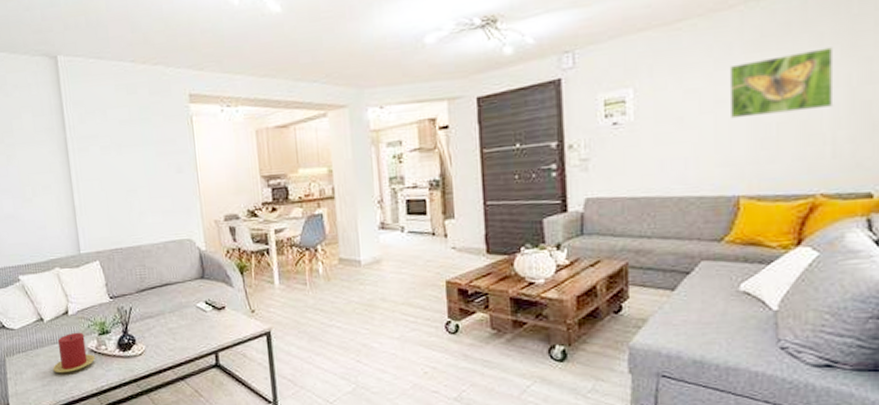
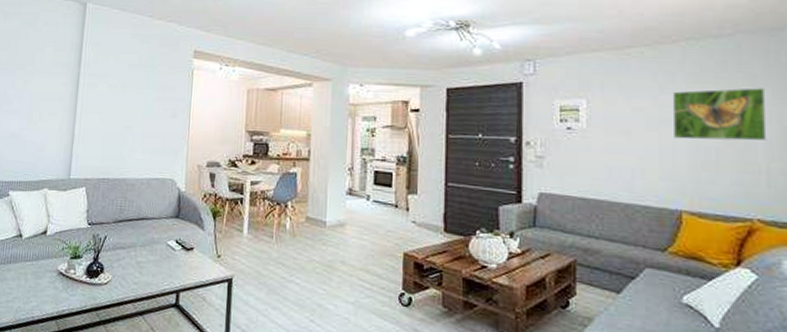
candle: present [52,332,95,372] -> none [19,252,62,292]

